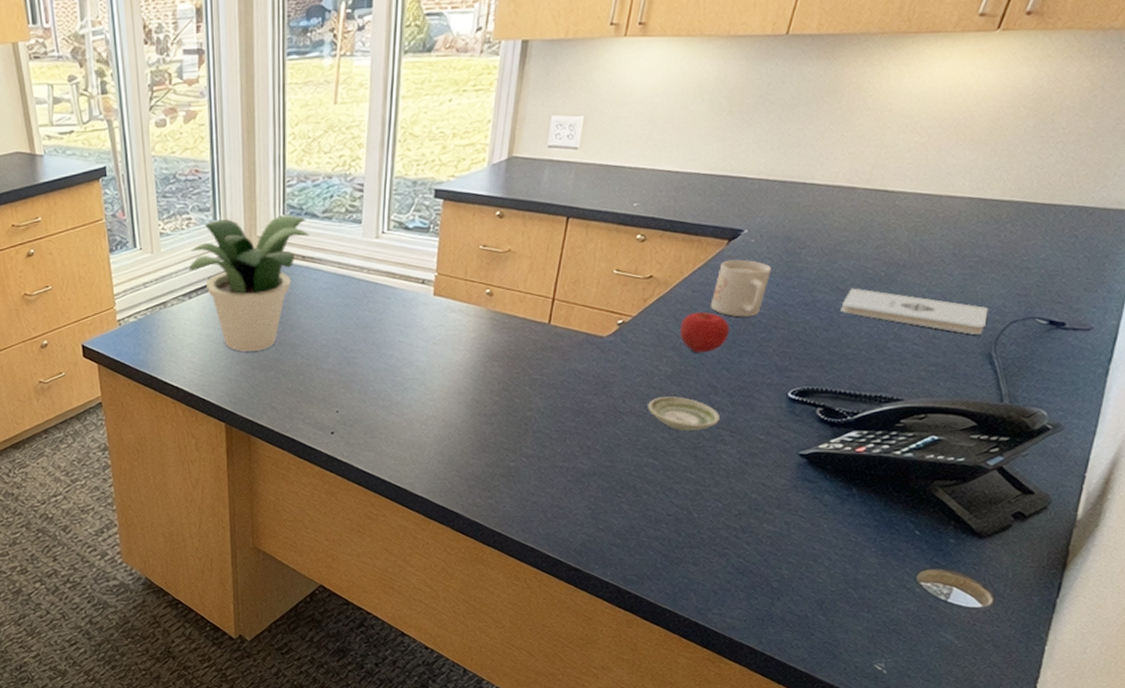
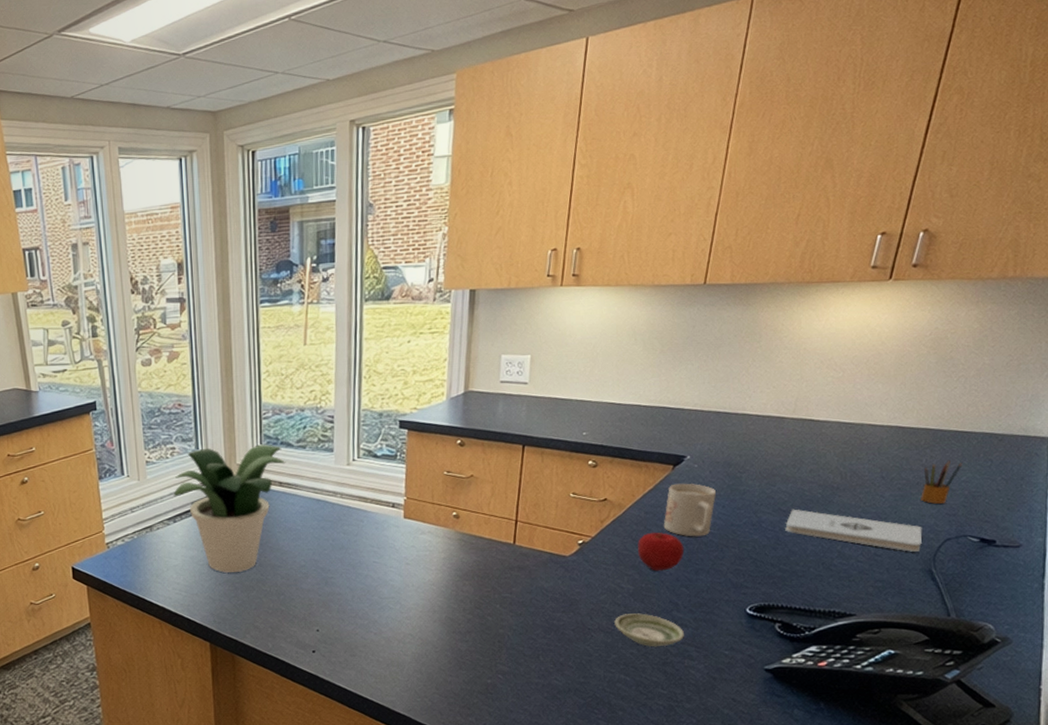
pencil box: none [992,235,1044,283] -> present [921,460,963,504]

